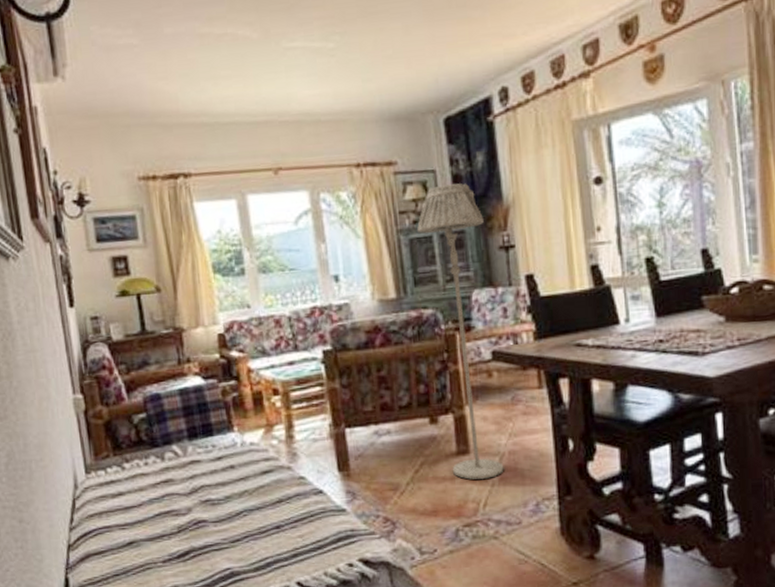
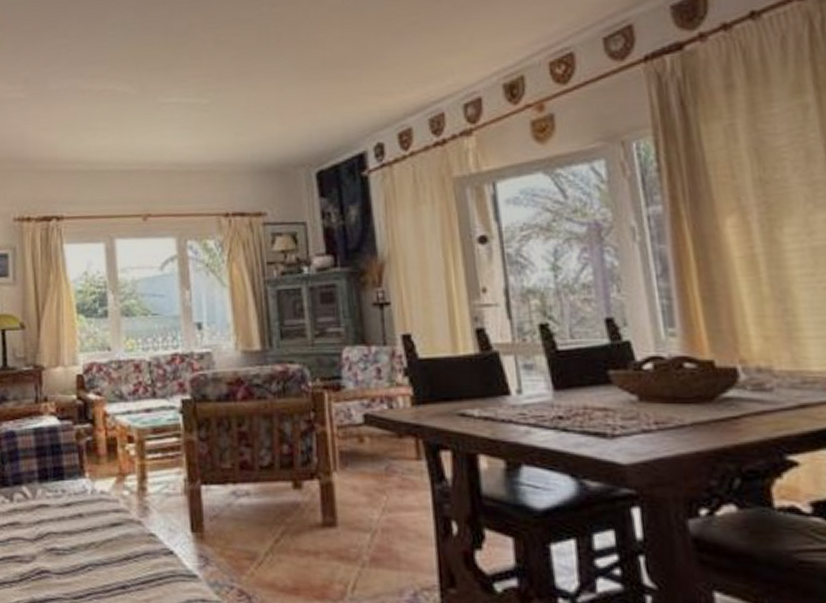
floor lamp: present [417,183,504,480] -> none [285,236,376,558]

